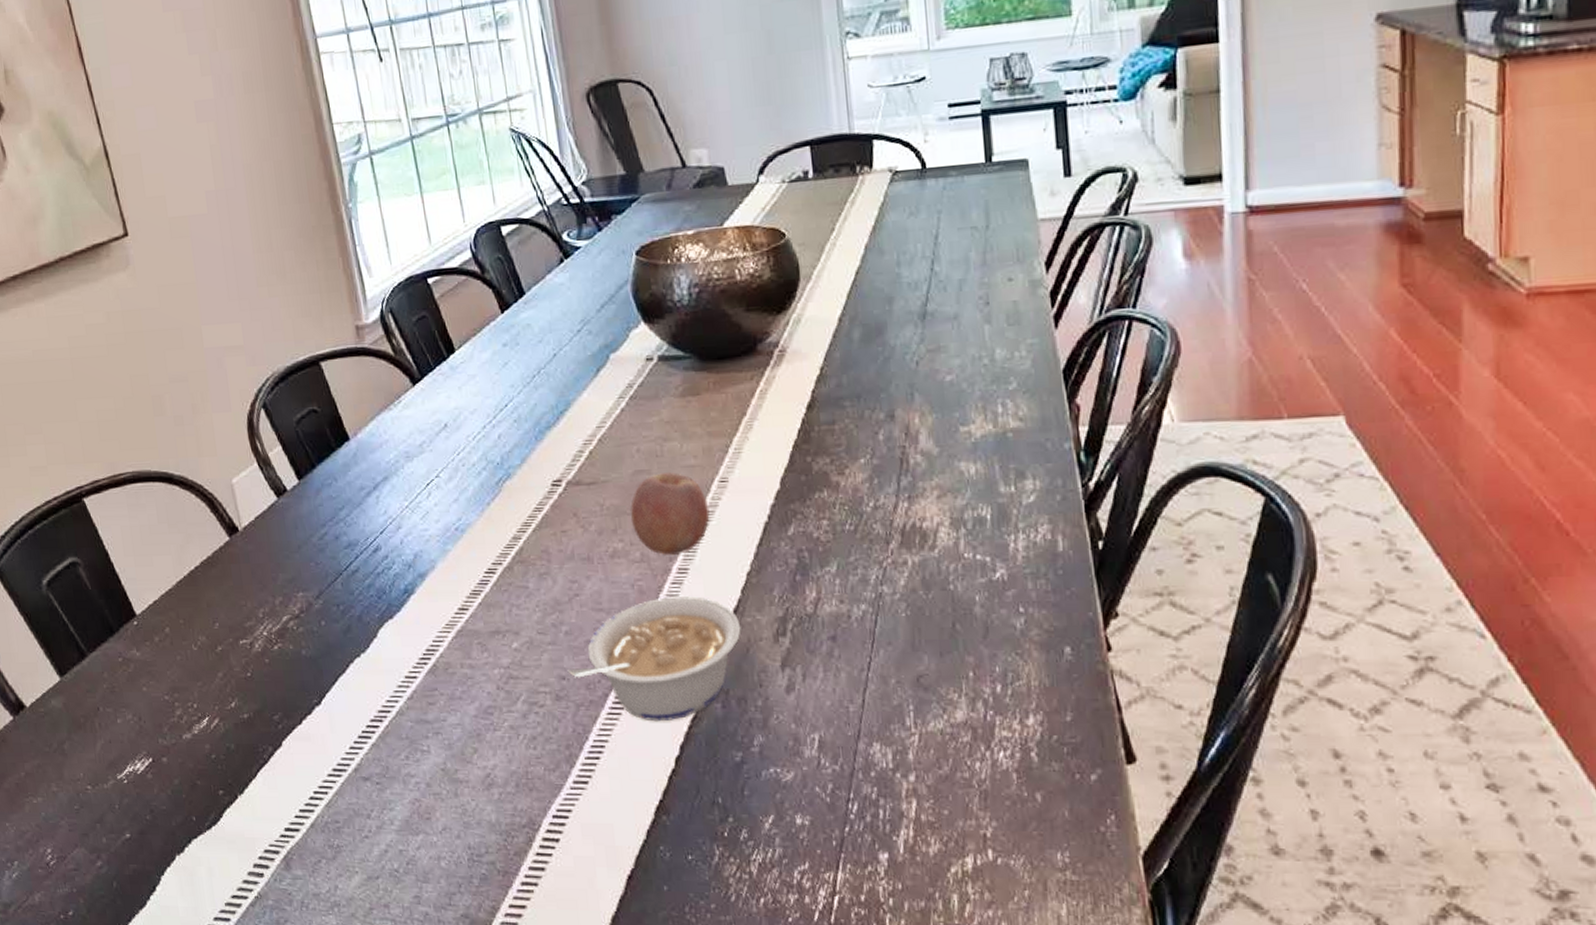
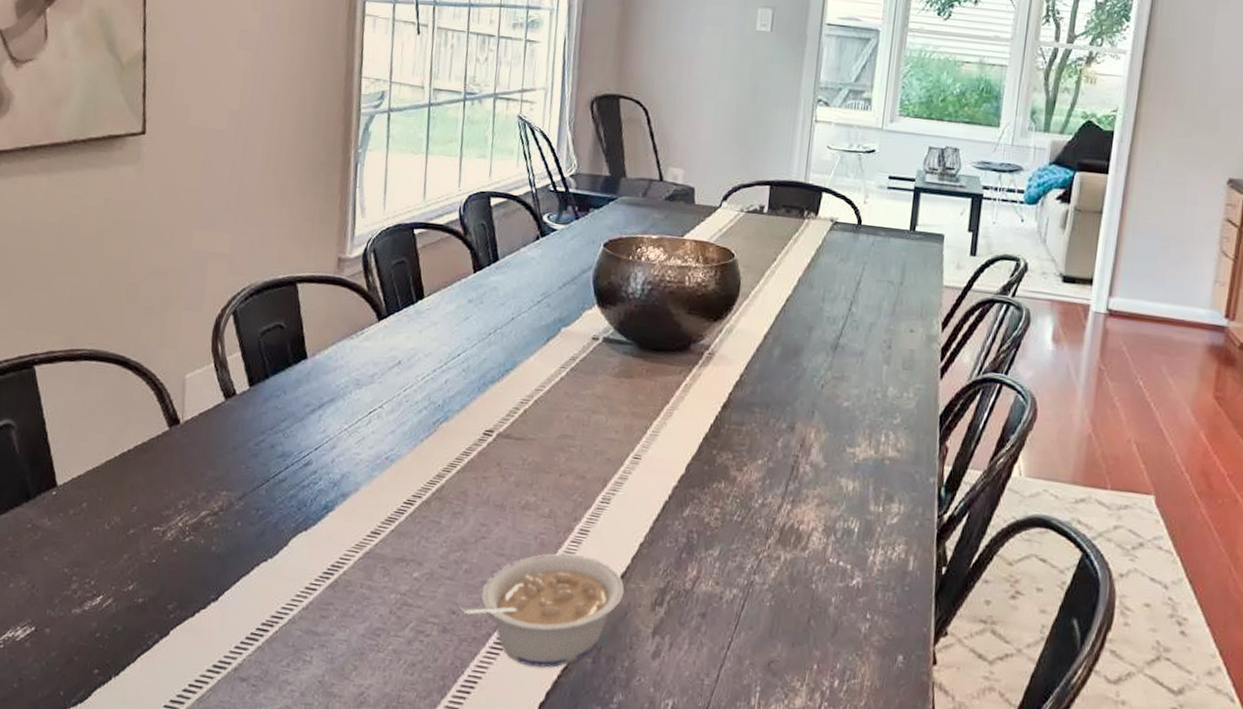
fruit: present [629,472,710,555] -> none [547,441,620,517]

